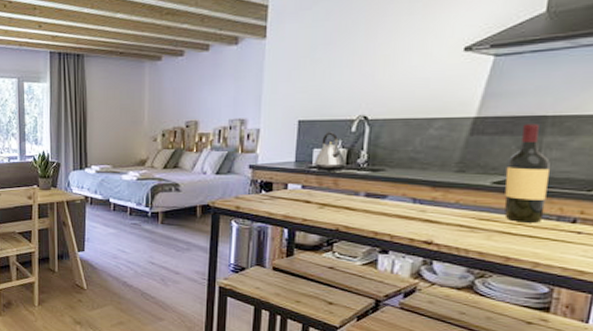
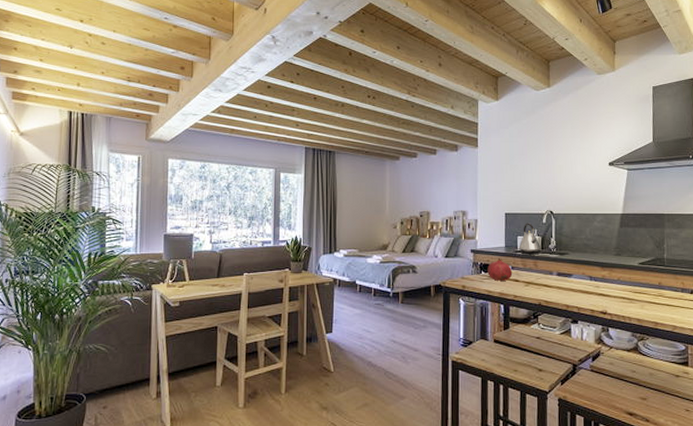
fruit: none [269,174,303,202] -> present [487,257,513,281]
wine bottle: present [504,123,550,223] -> none [645,219,673,294]

